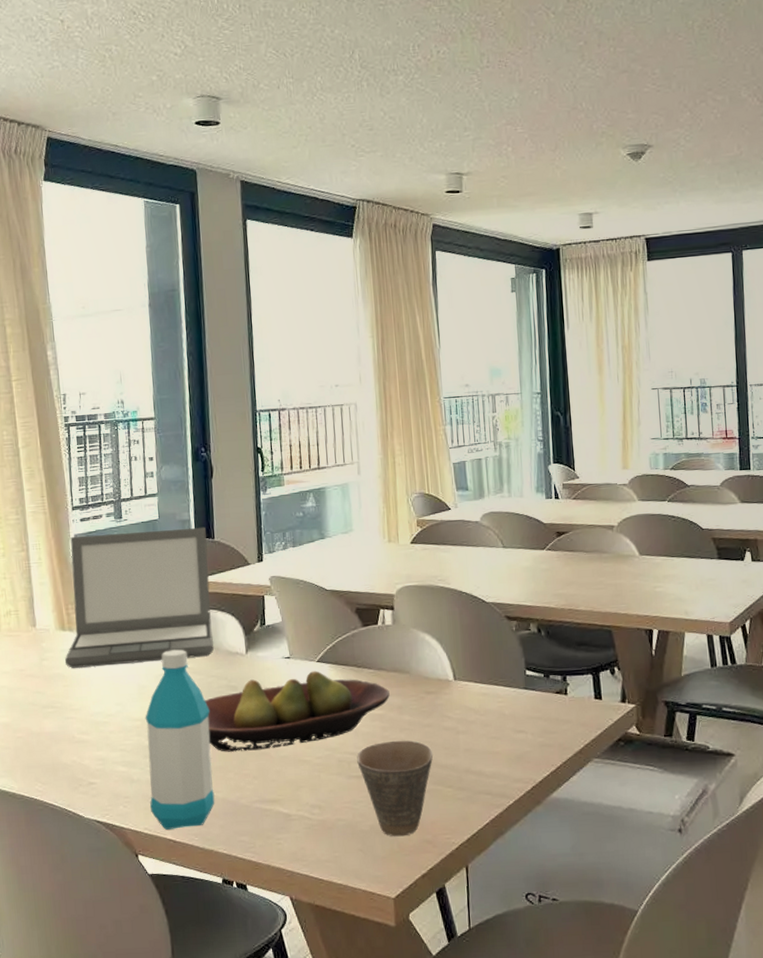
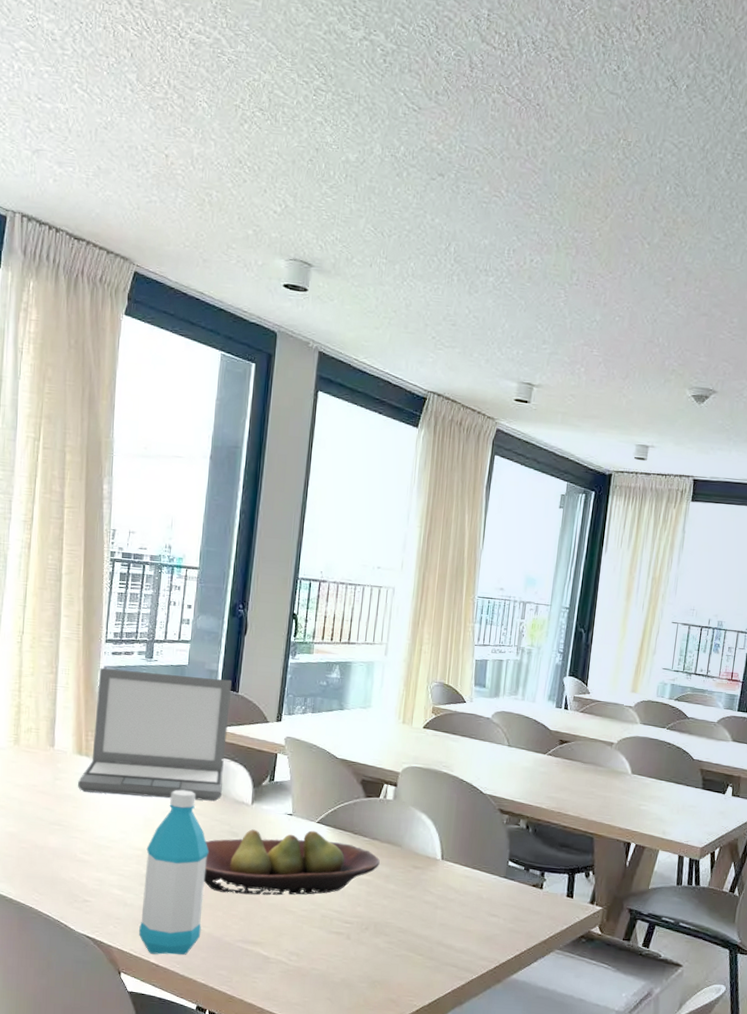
cup: present [357,740,433,837] -> none [339,905,410,993]

